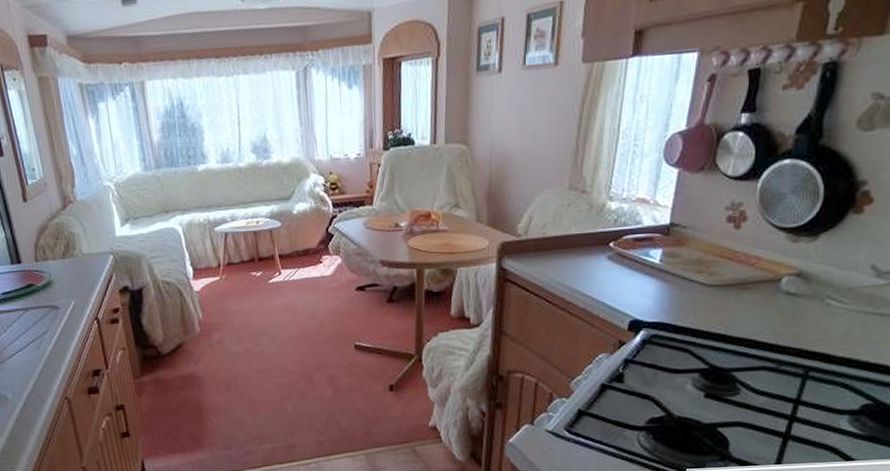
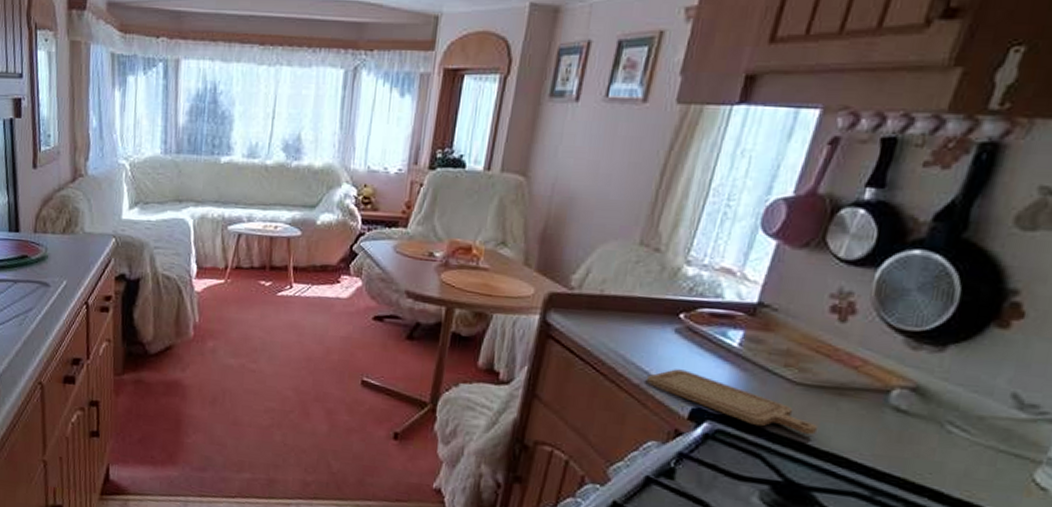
chopping board: none [590,289,730,327] -> present [645,369,819,435]

